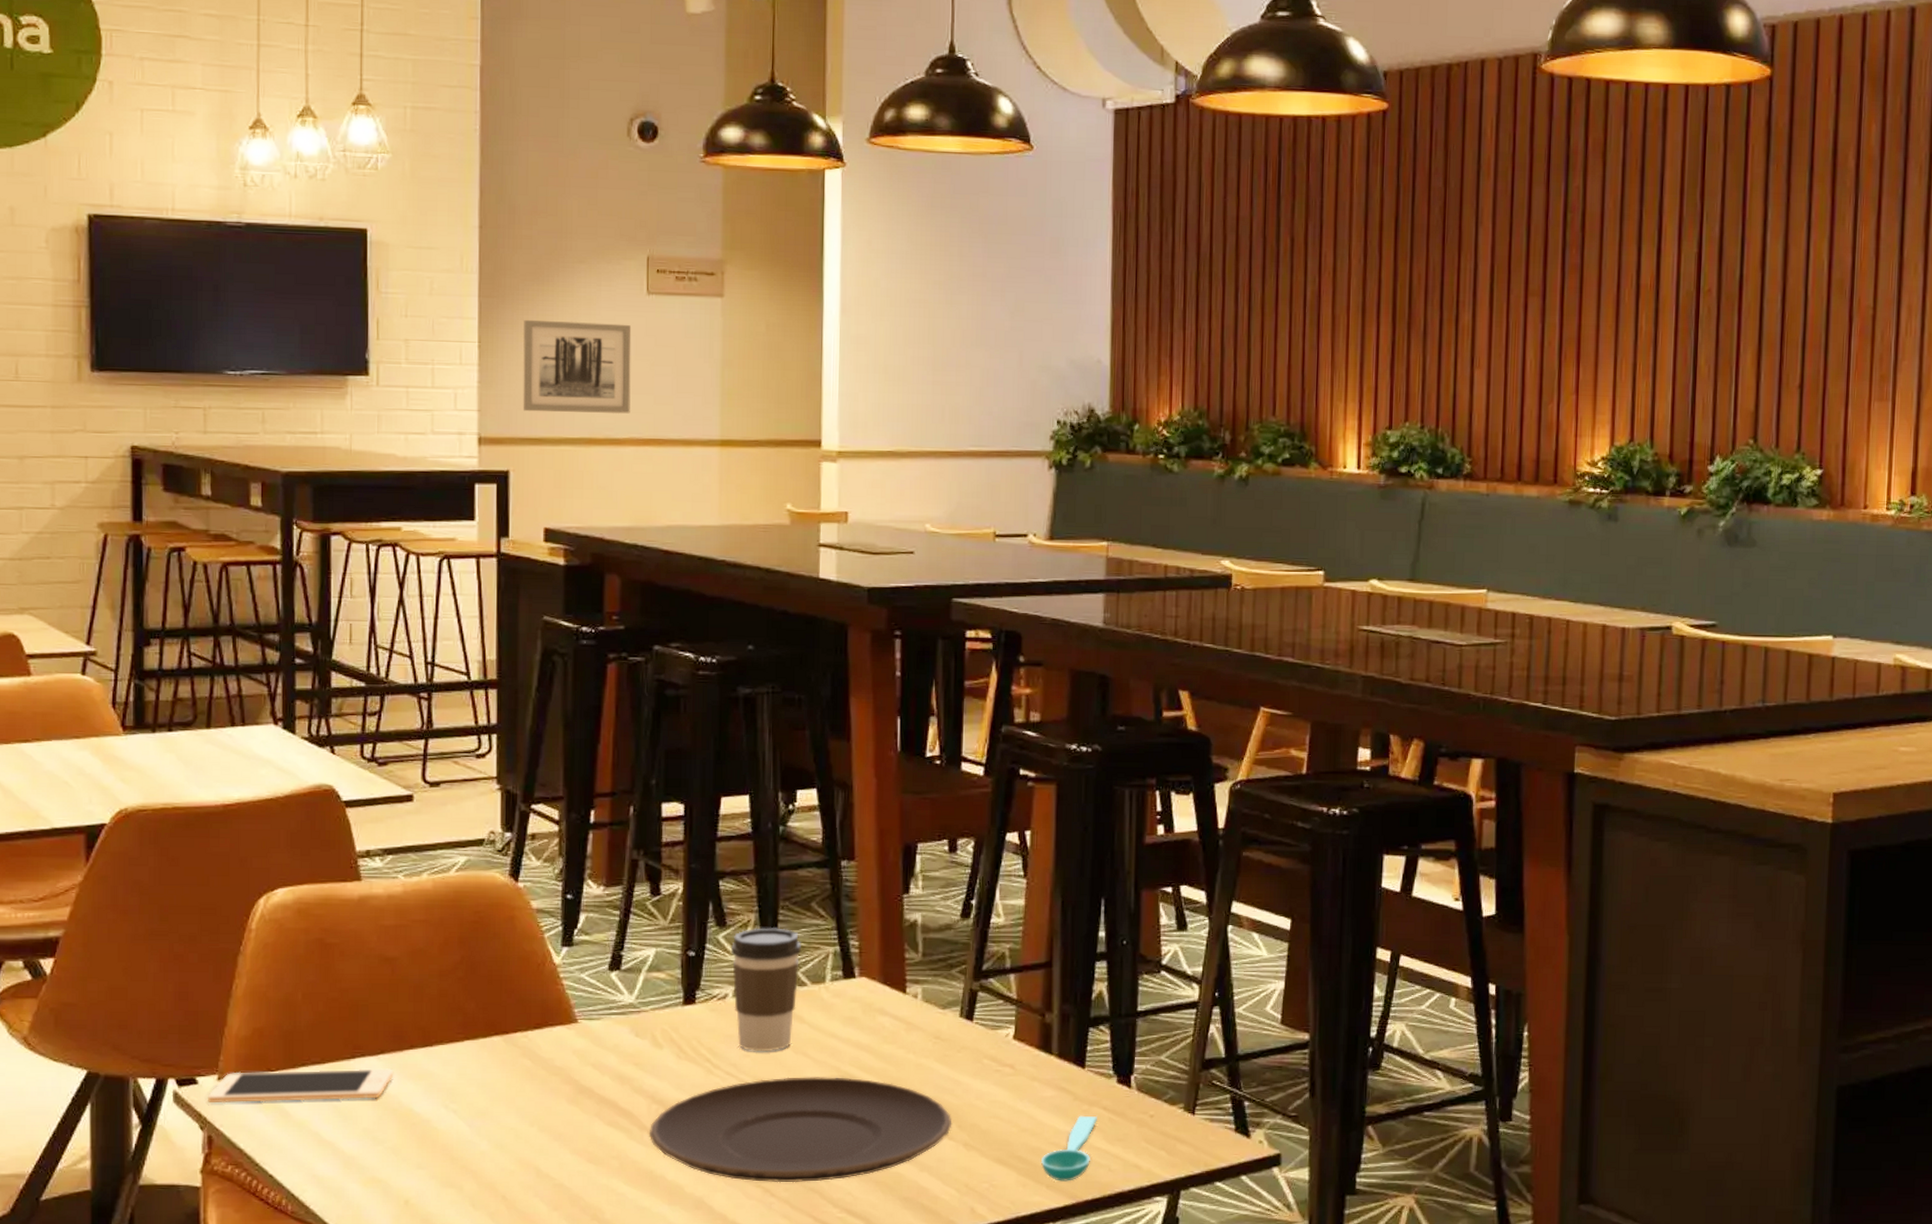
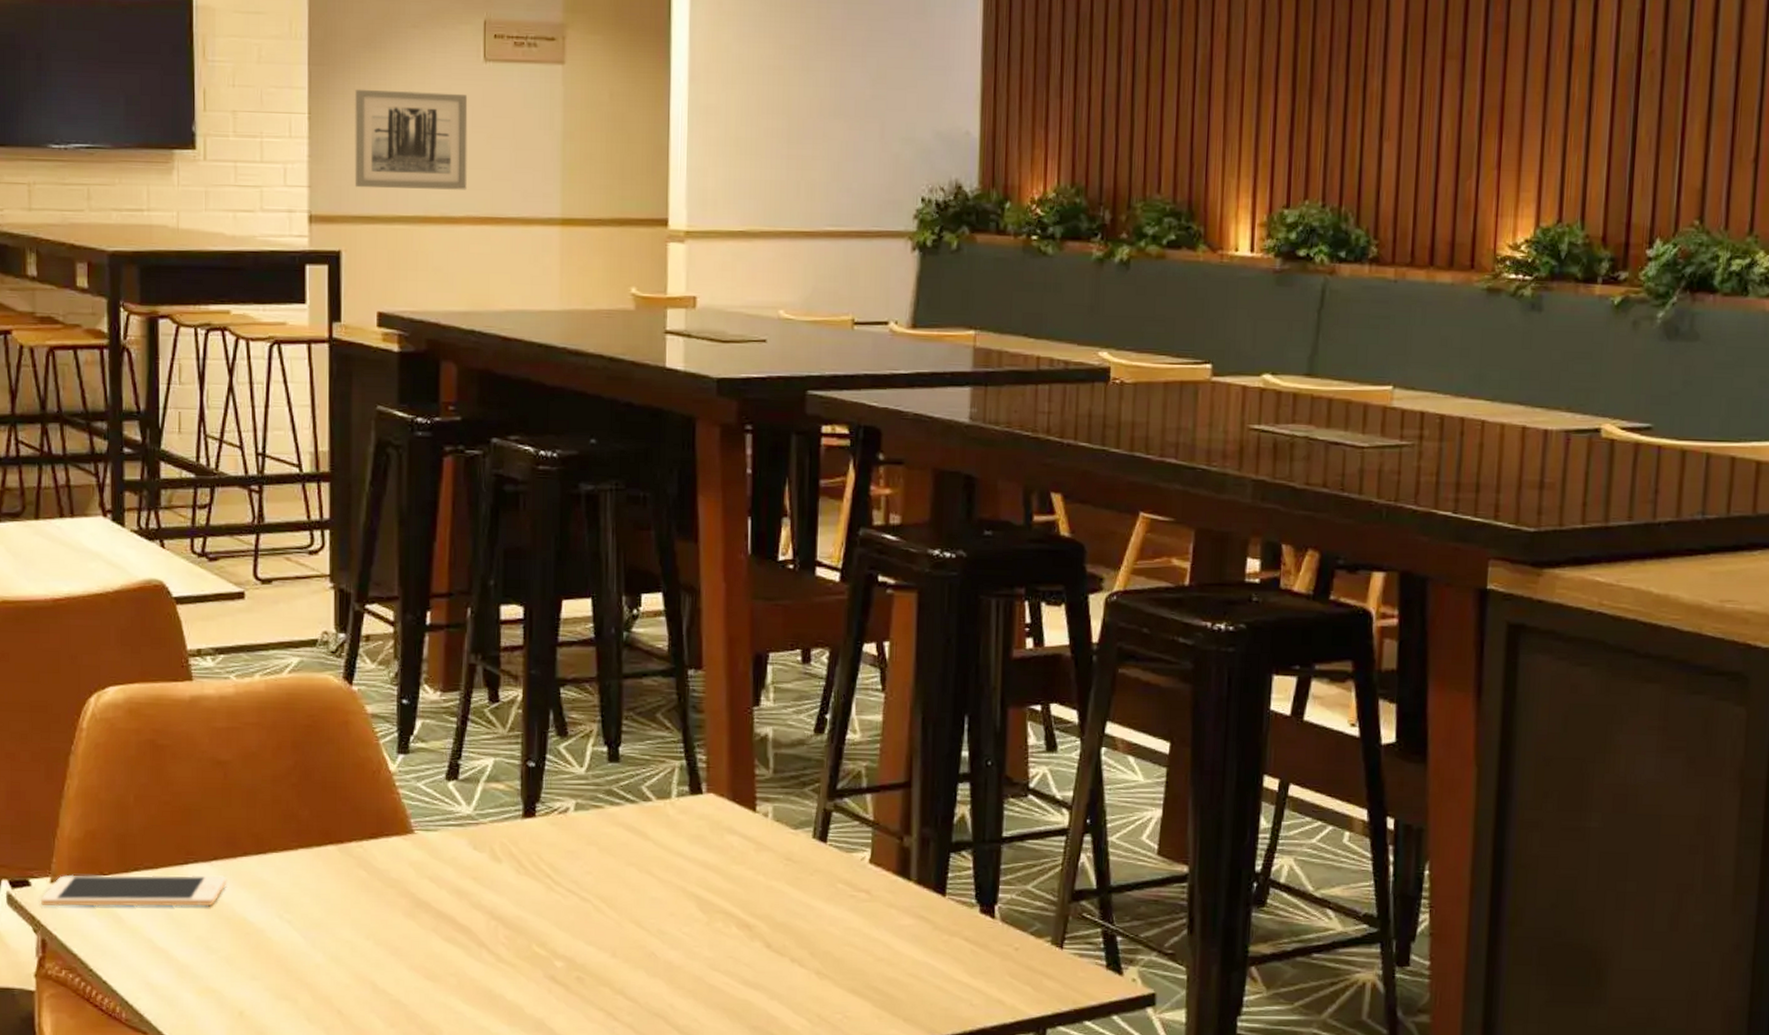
plate: present [648,1077,952,1183] -> none [487,896,804,1007]
coffee cup: present [731,927,802,1051] -> none [573,738,647,869]
spoon: present [1040,1115,1097,1181] -> none [897,946,958,1015]

